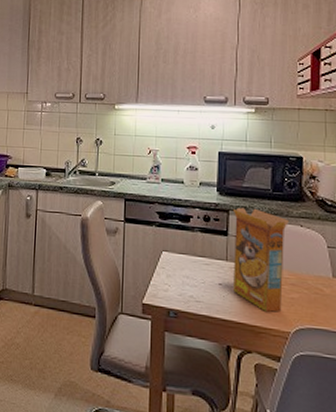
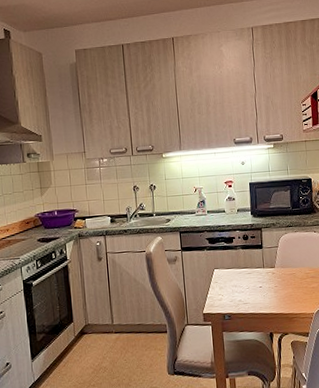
cereal box: present [232,207,289,312] -> none [264,223,306,301]

